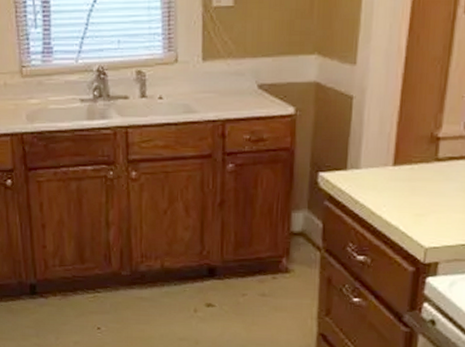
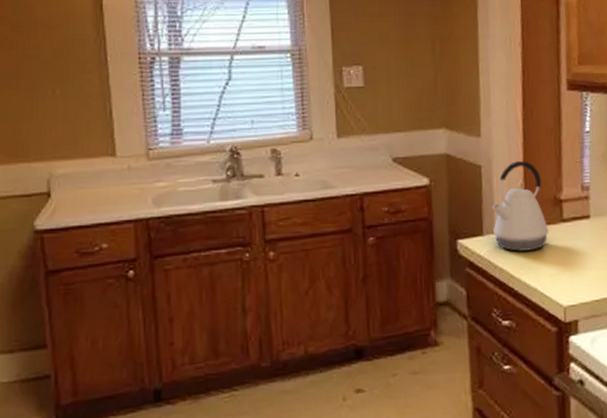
kettle: none [359,92,420,189] -> present [491,160,549,251]

